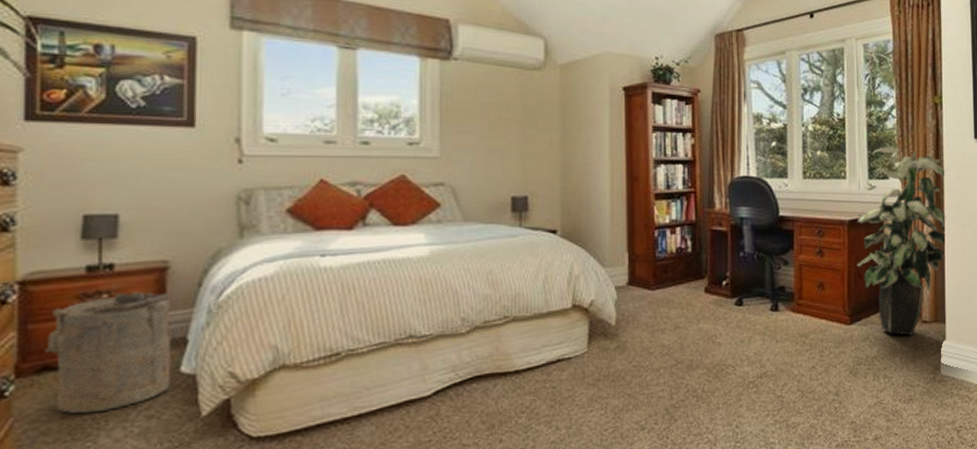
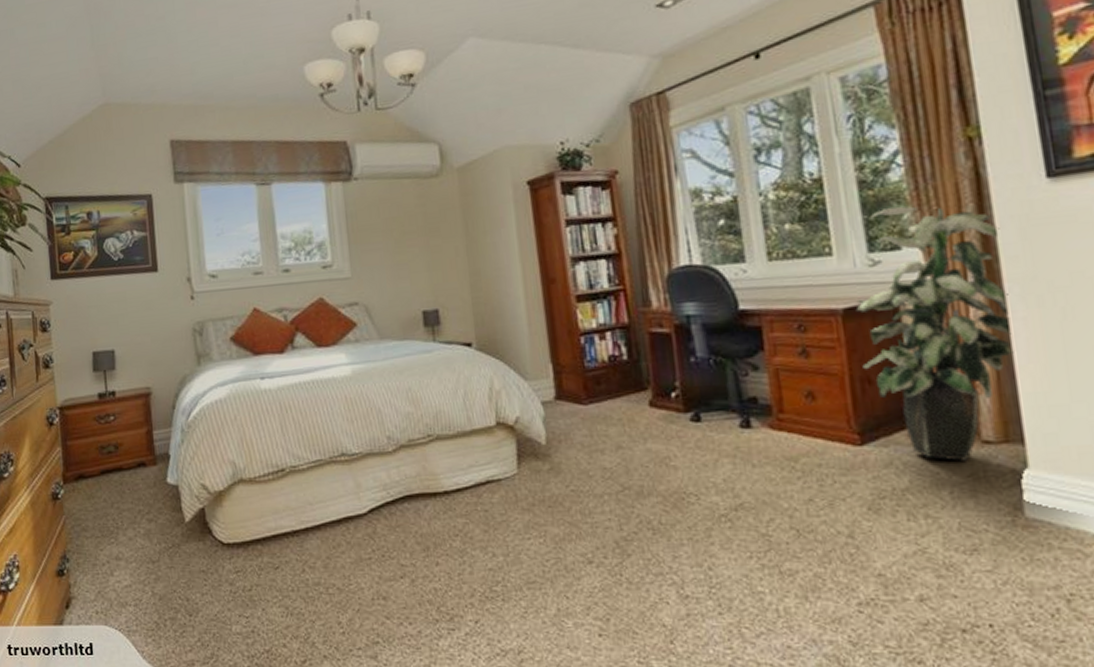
laundry hamper: present [46,291,172,414] -> none [79,413,162,515]

